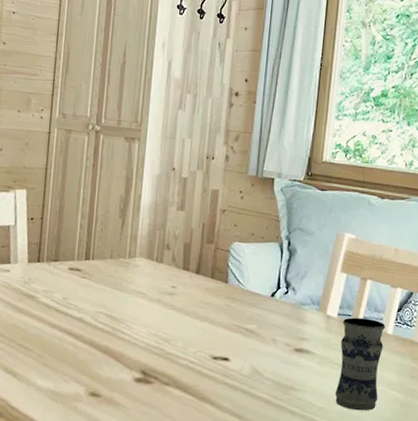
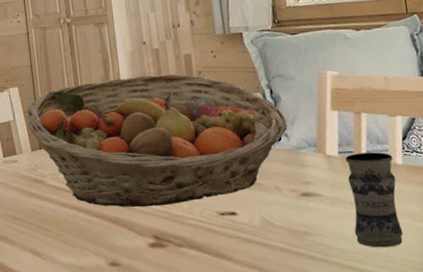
fruit basket: none [29,199,297,342] -> present [26,73,288,208]

